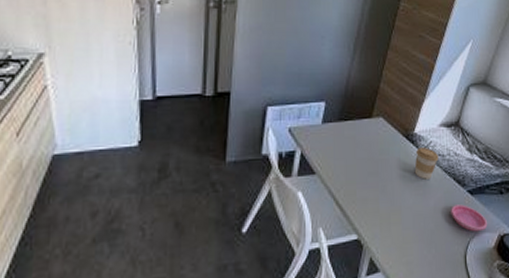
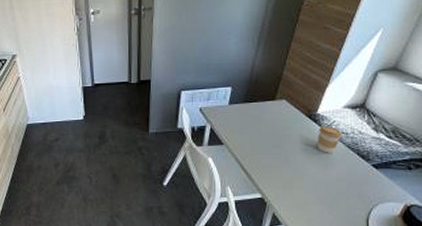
saucer: present [451,204,488,232] -> none [353,176,393,201]

